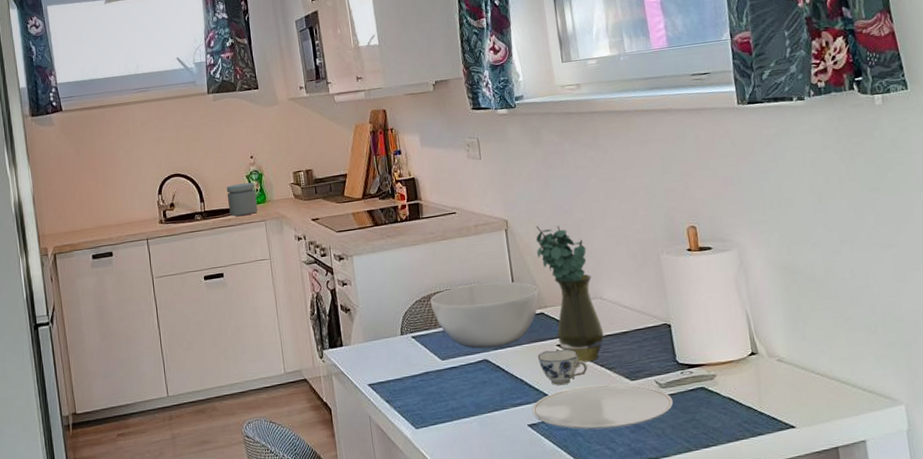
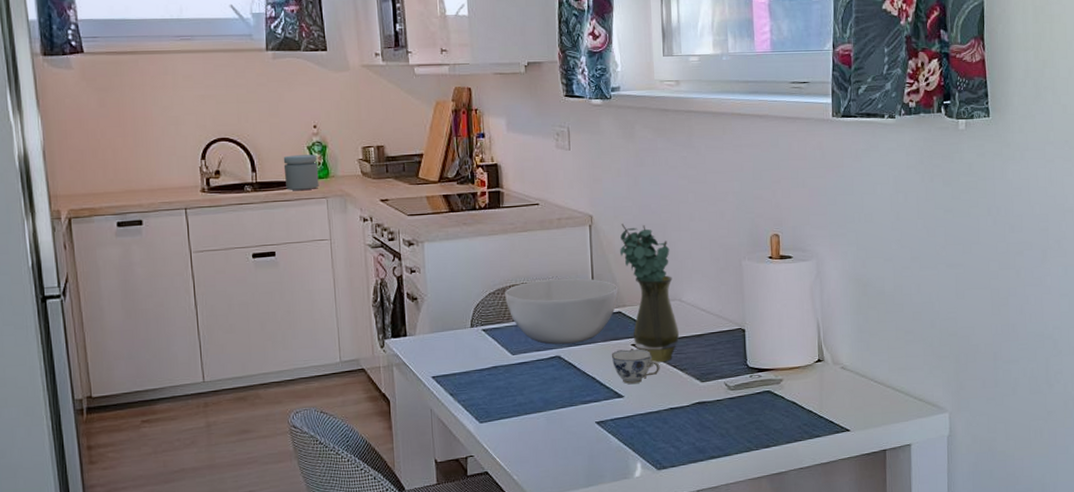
plate: present [531,383,674,430] -> none [600,384,740,429]

